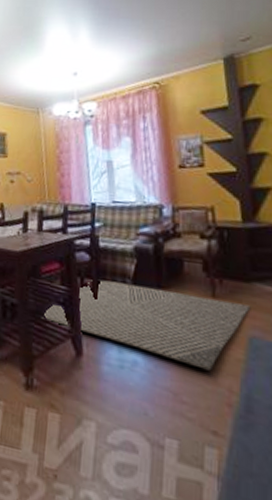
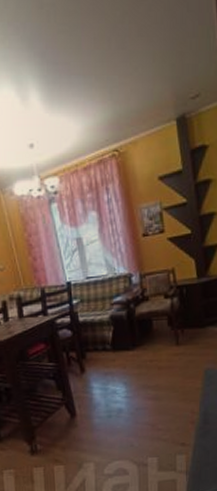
rug: present [41,279,251,371] -> none [35,346,206,402]

